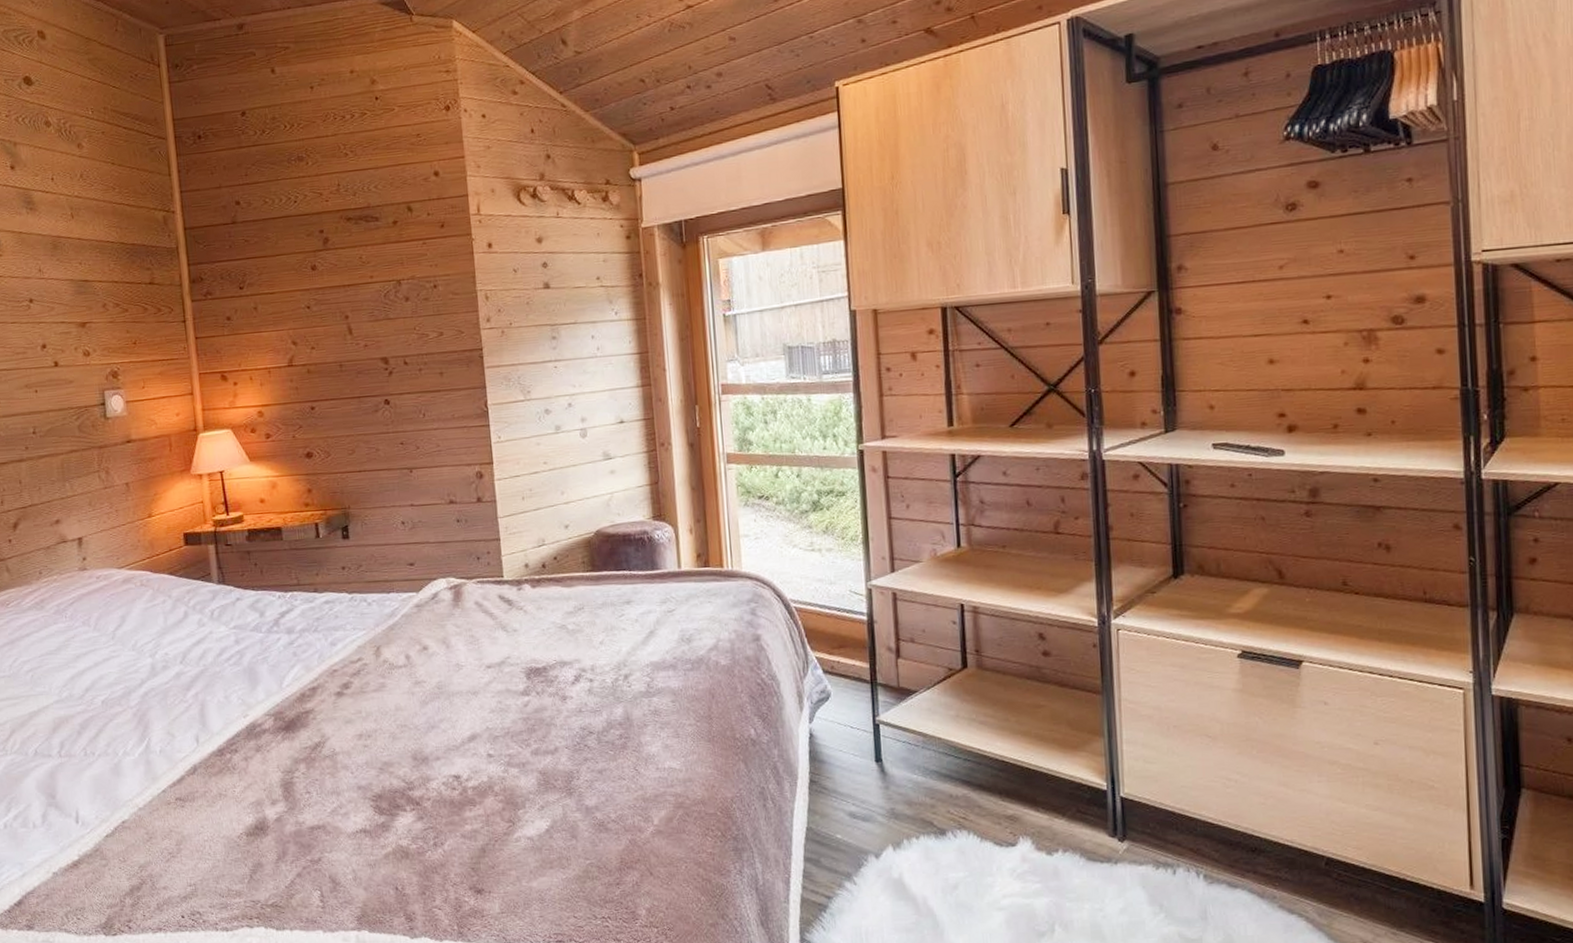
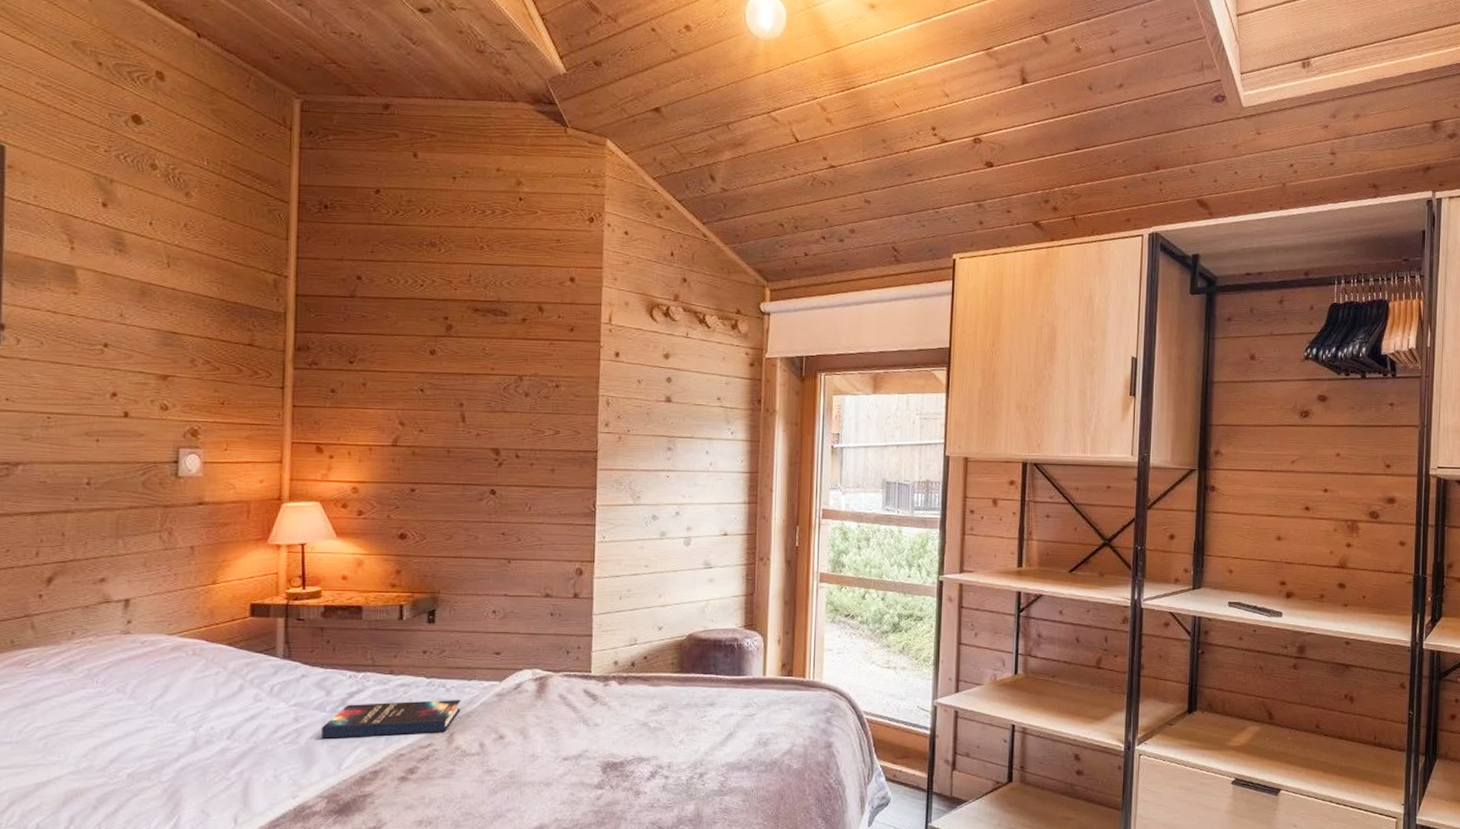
hardback book: none [260,613,384,659] -> present [322,700,461,739]

